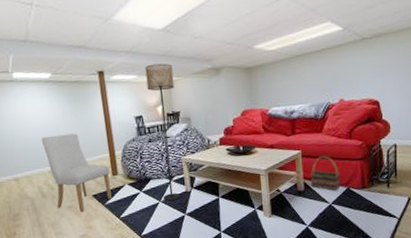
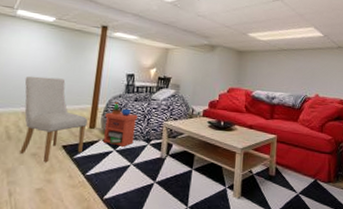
nightstand: none [124,145,157,188] -> present [103,101,138,148]
floor lamp: present [145,63,181,201] -> none [135,29,173,165]
basket: present [310,156,341,190] -> none [282,144,310,180]

